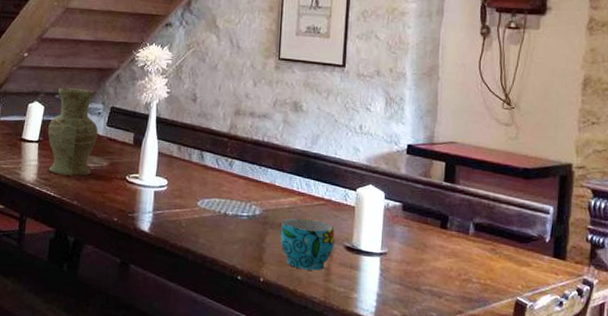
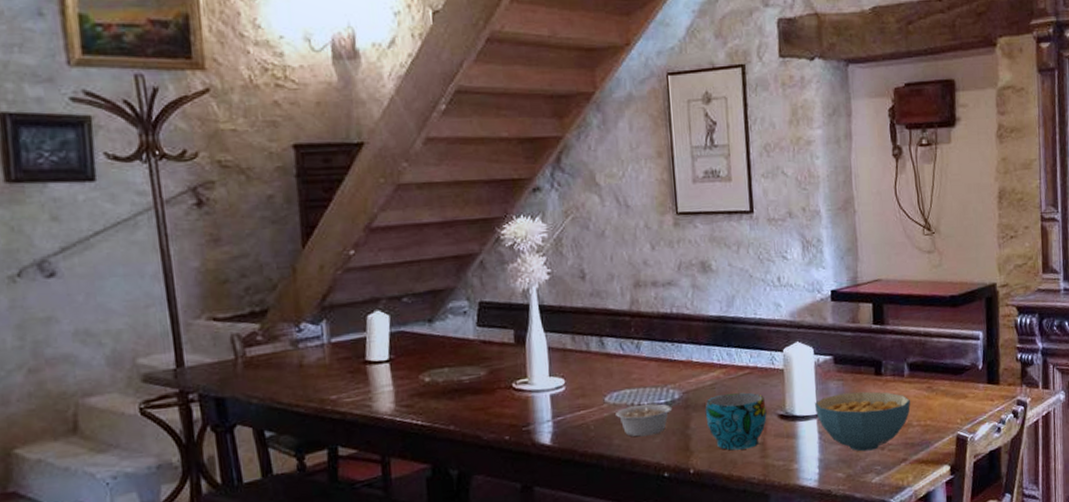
vase: present [47,87,98,176] -> none [399,284,467,397]
legume: none [204,213,261,242] -> present [616,400,682,437]
cereal bowl: none [380,238,472,297] -> present [815,391,910,452]

